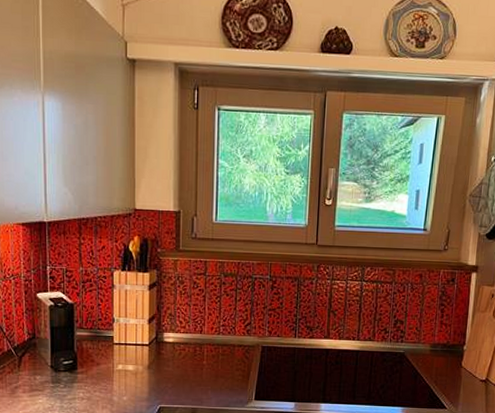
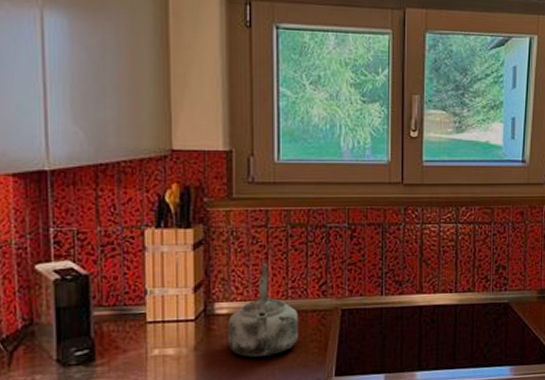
kettle: none [172,304,228,378] -> present [227,263,299,357]

